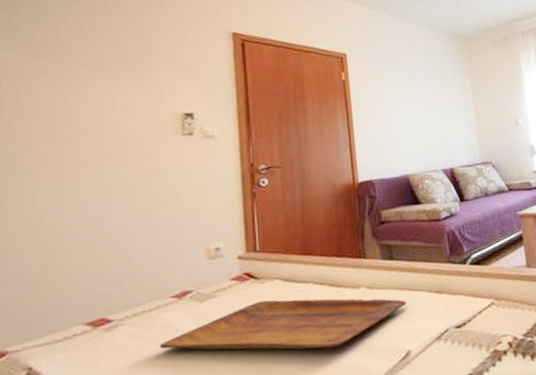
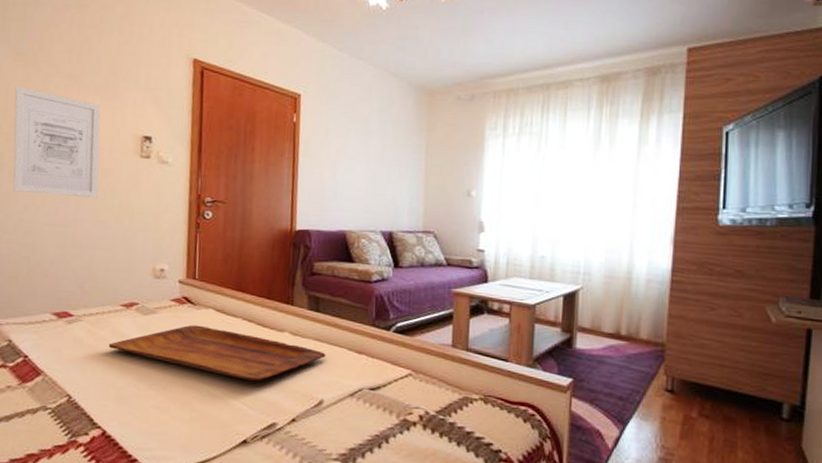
wall art: none [26,80,135,194] -> present [13,86,101,199]

